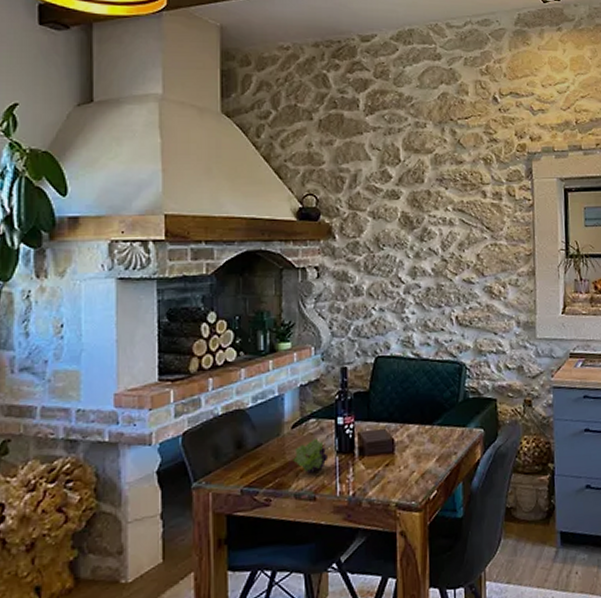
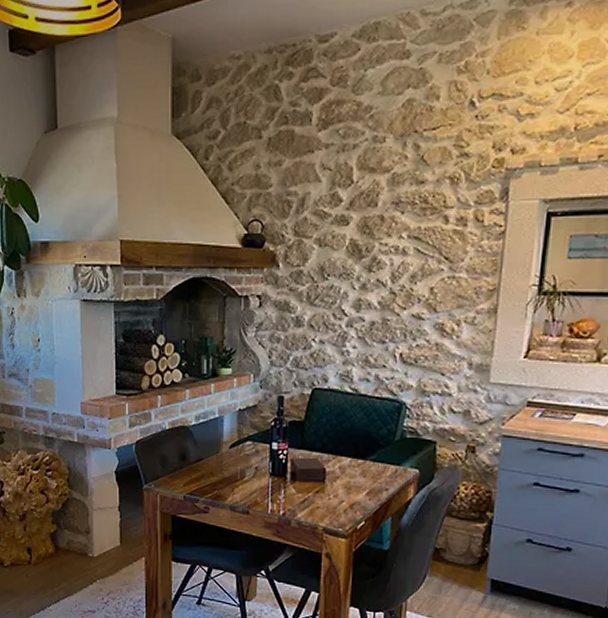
fruit: present [293,438,327,474] -> none [230,459,261,491]

